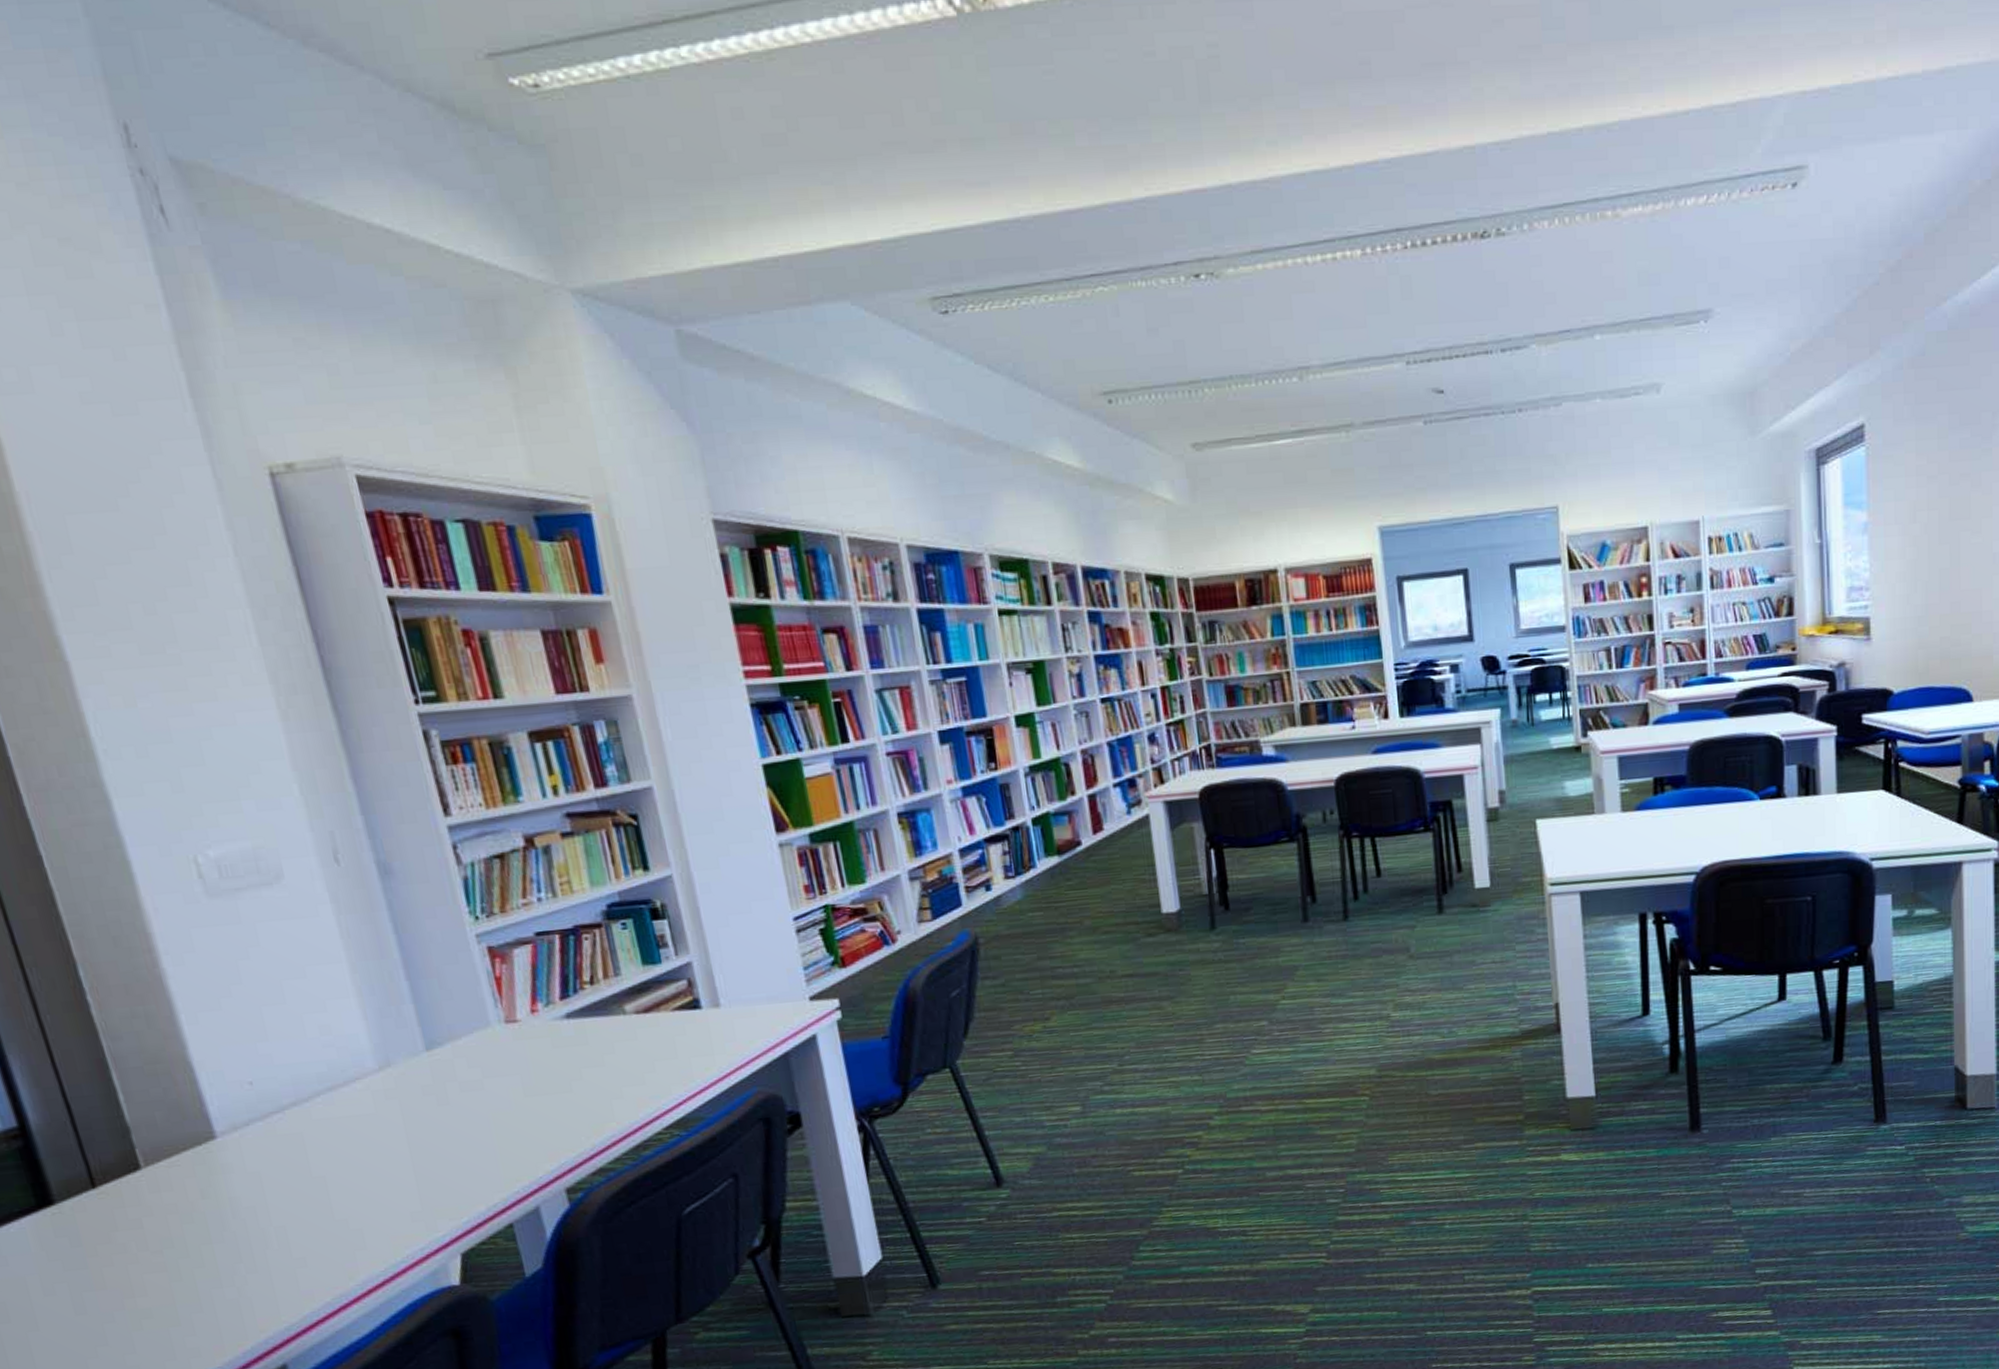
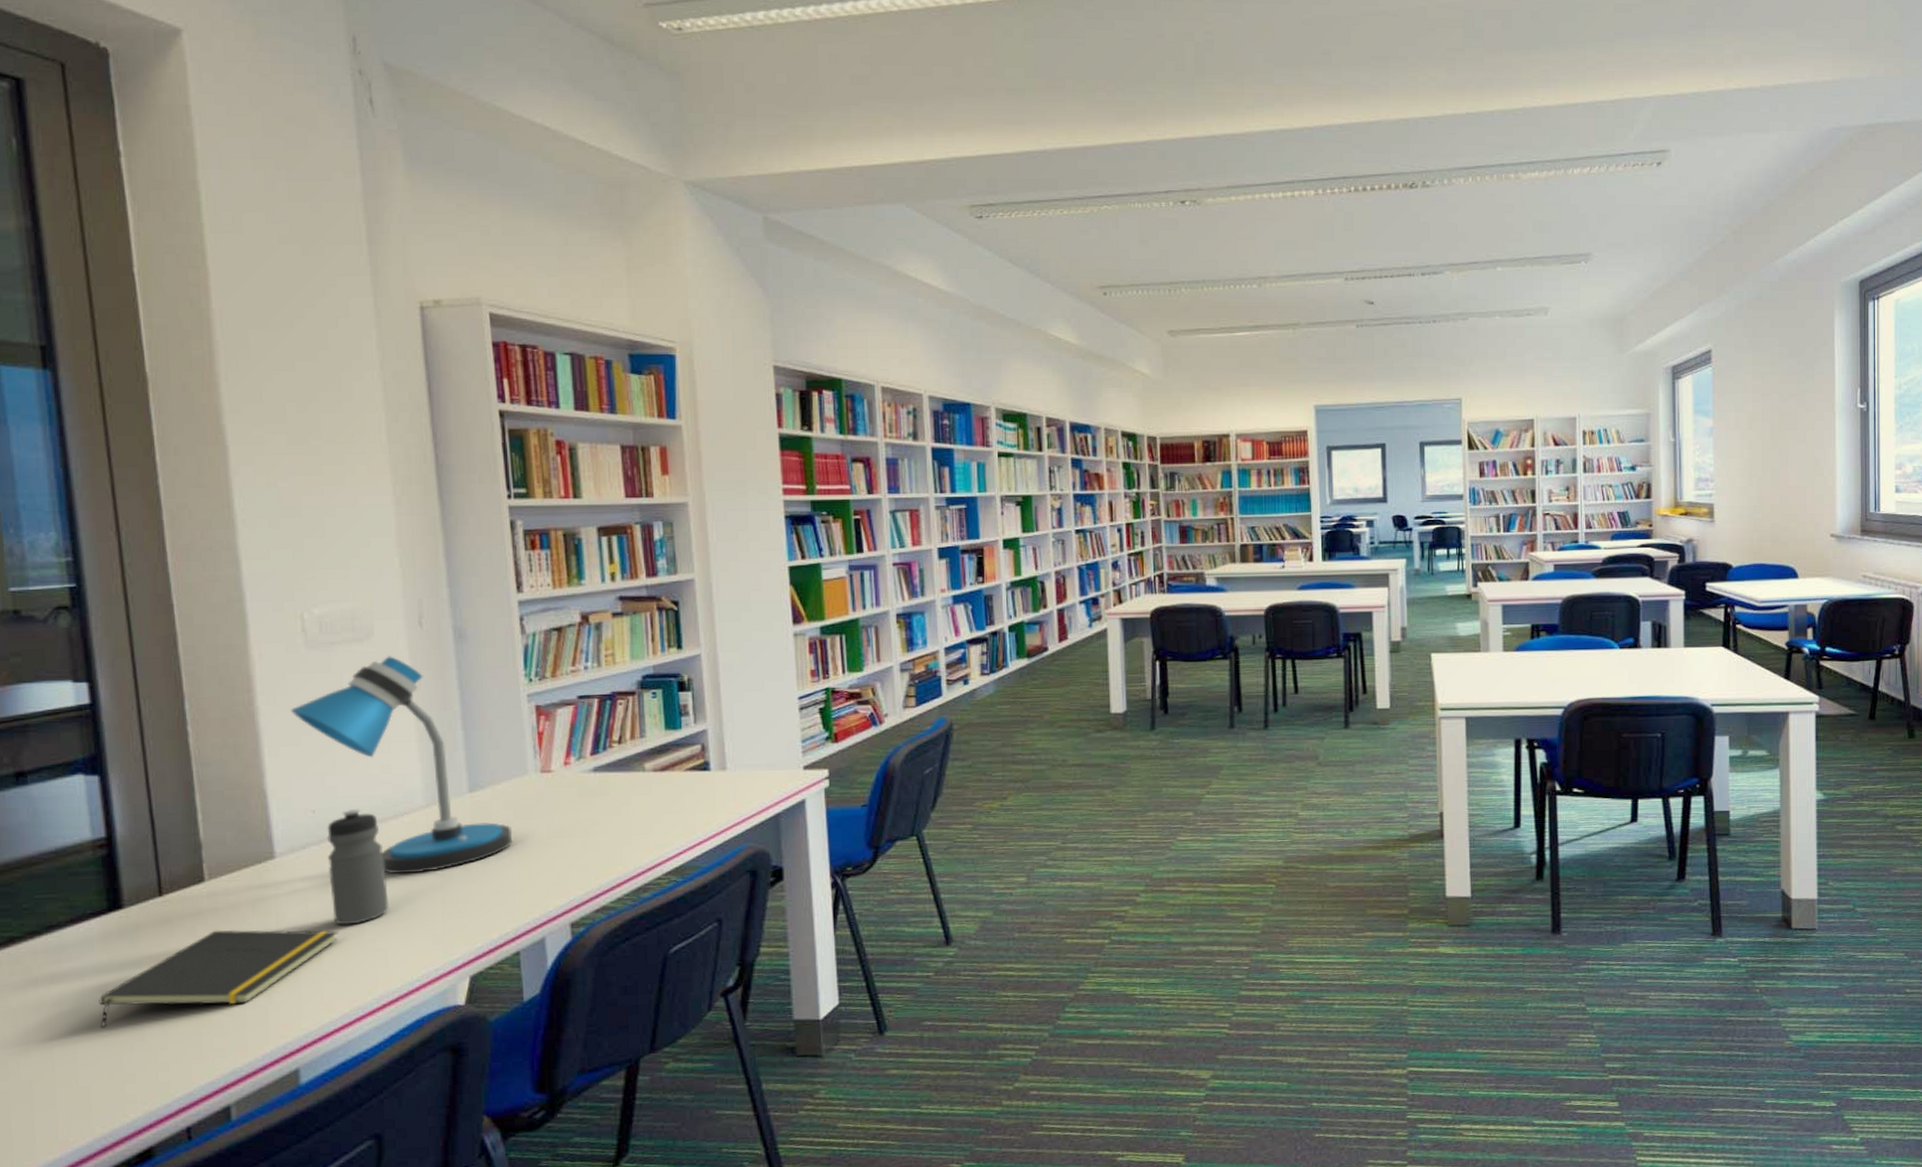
notepad: none [47,1213,305,1335] -> present [99,929,339,1029]
desk lamp: none [203,900,486,1148] -> present [291,656,513,874]
water bottle: none [269,1077,357,1208] -> present [327,808,389,925]

